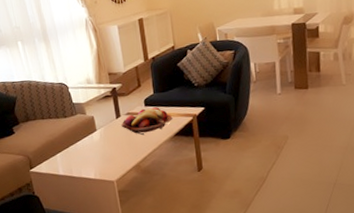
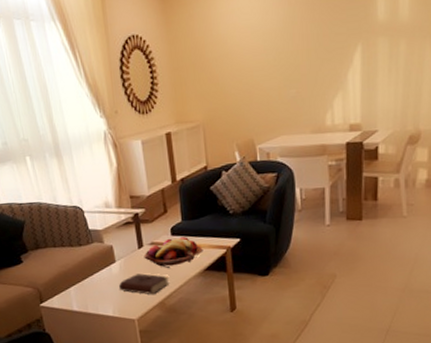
book: none [99,140,145,159] -> present [118,273,170,295]

